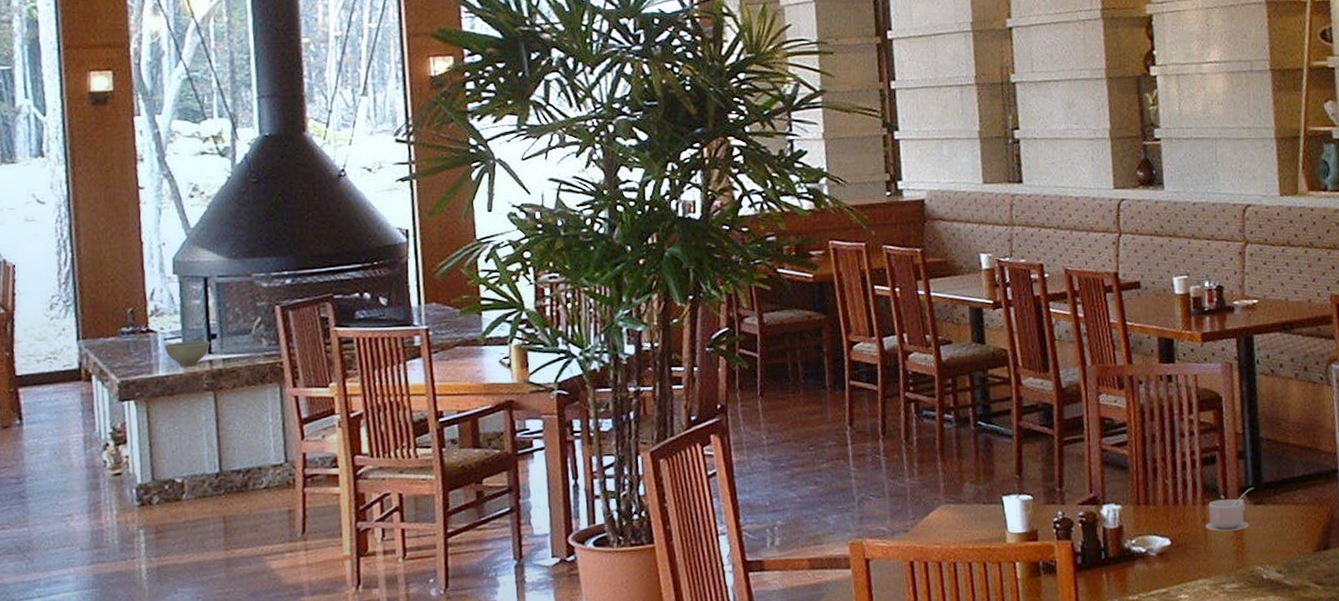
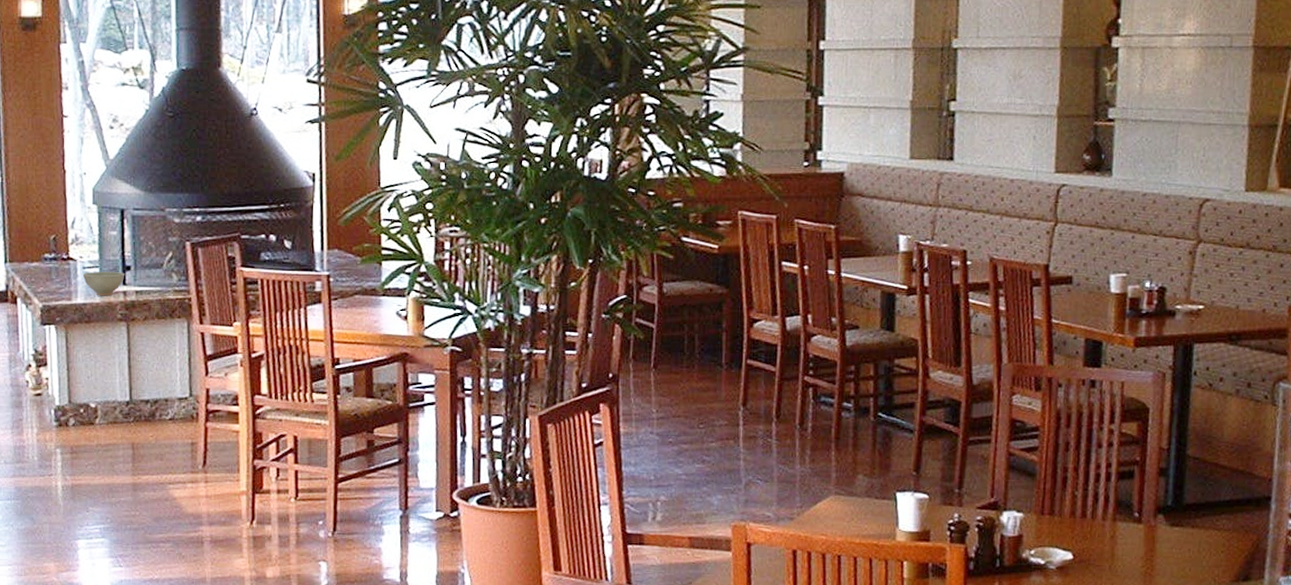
teacup: present [1205,487,1255,532] -> none [1113,507,1174,551]

